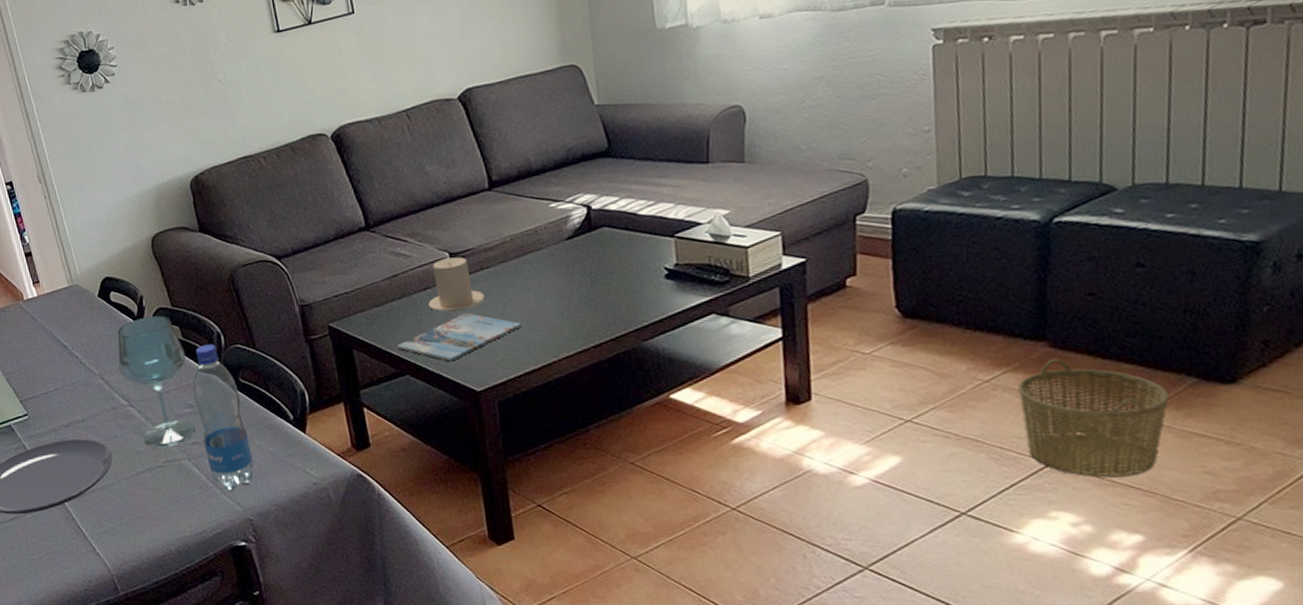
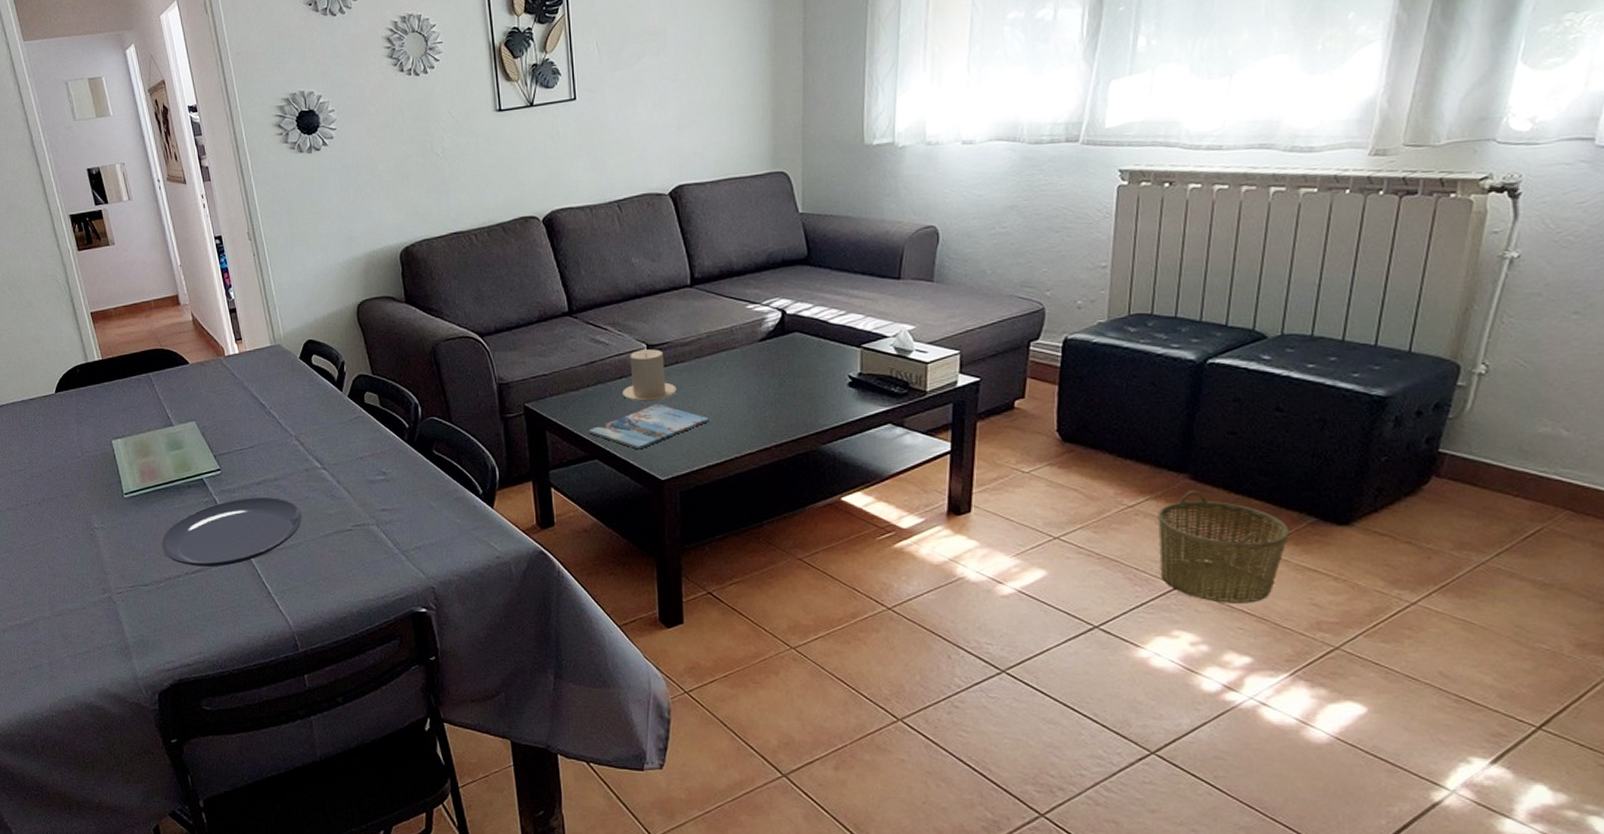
wine glass: present [117,315,196,448] -> none [315,382,386,512]
bottle: present [192,344,254,491] -> none [386,414,441,558]

